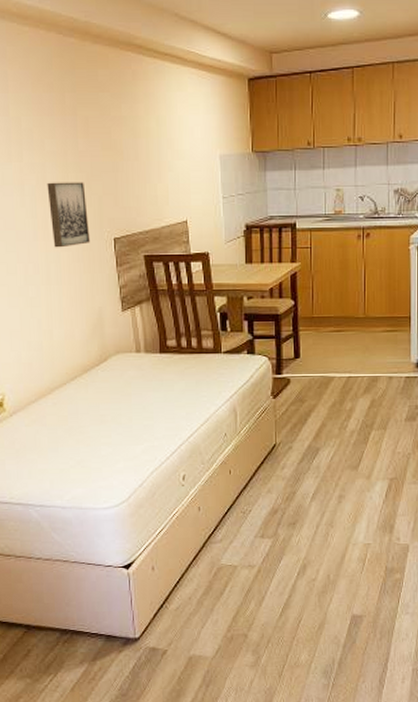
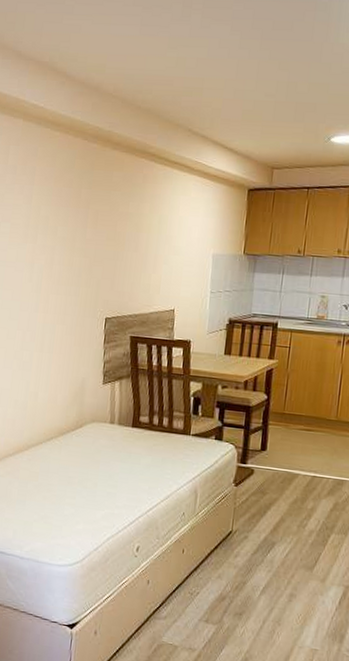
wall art: present [47,182,91,248] -> none [51,263,87,321]

